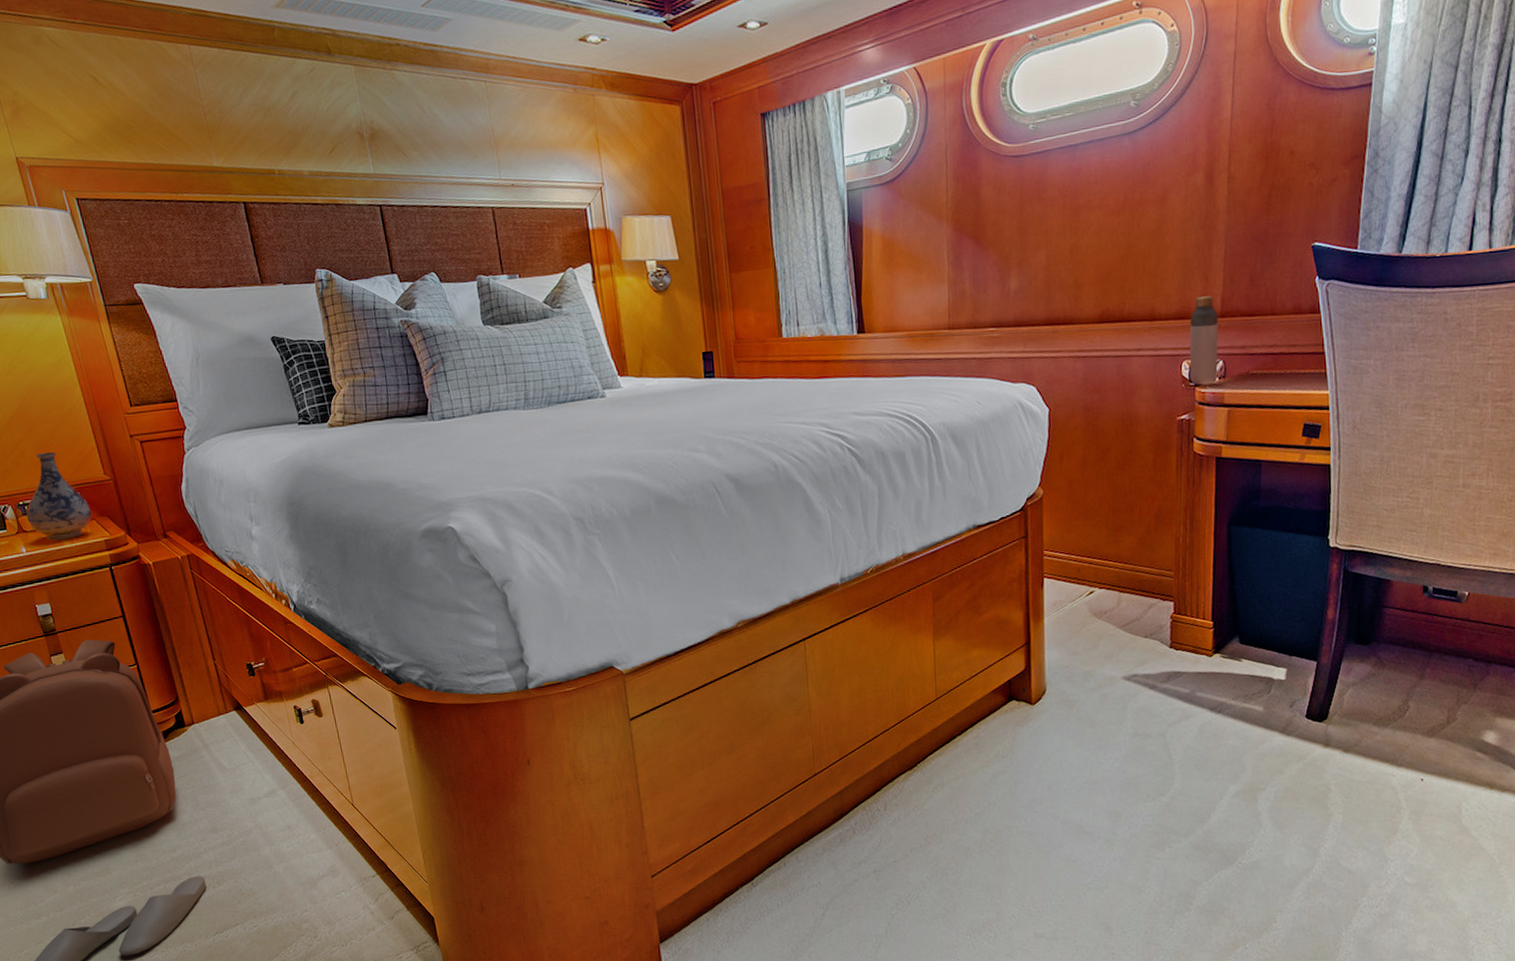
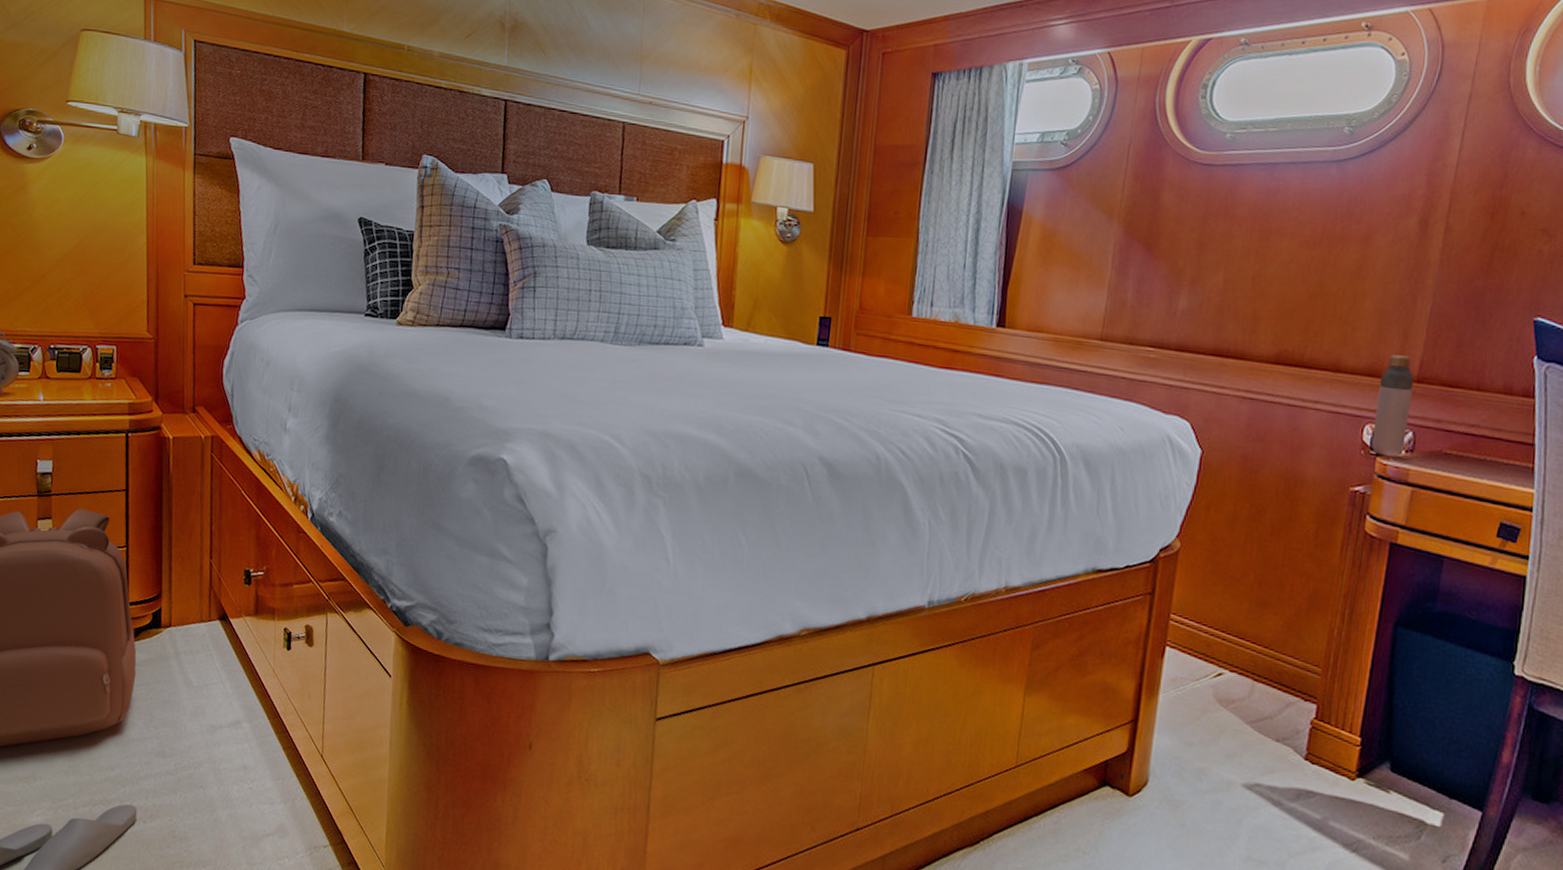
vase: present [26,452,92,541] -> none [53,297,124,395]

